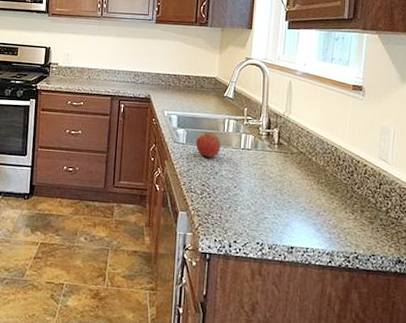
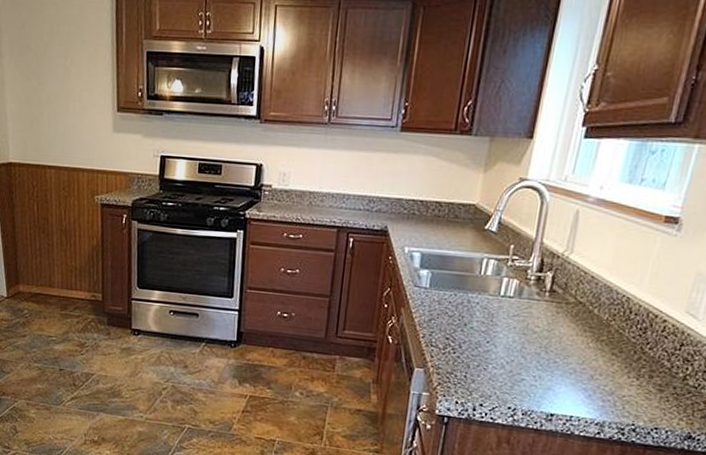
apple: present [196,131,221,158] -> none [442,273,475,306]

